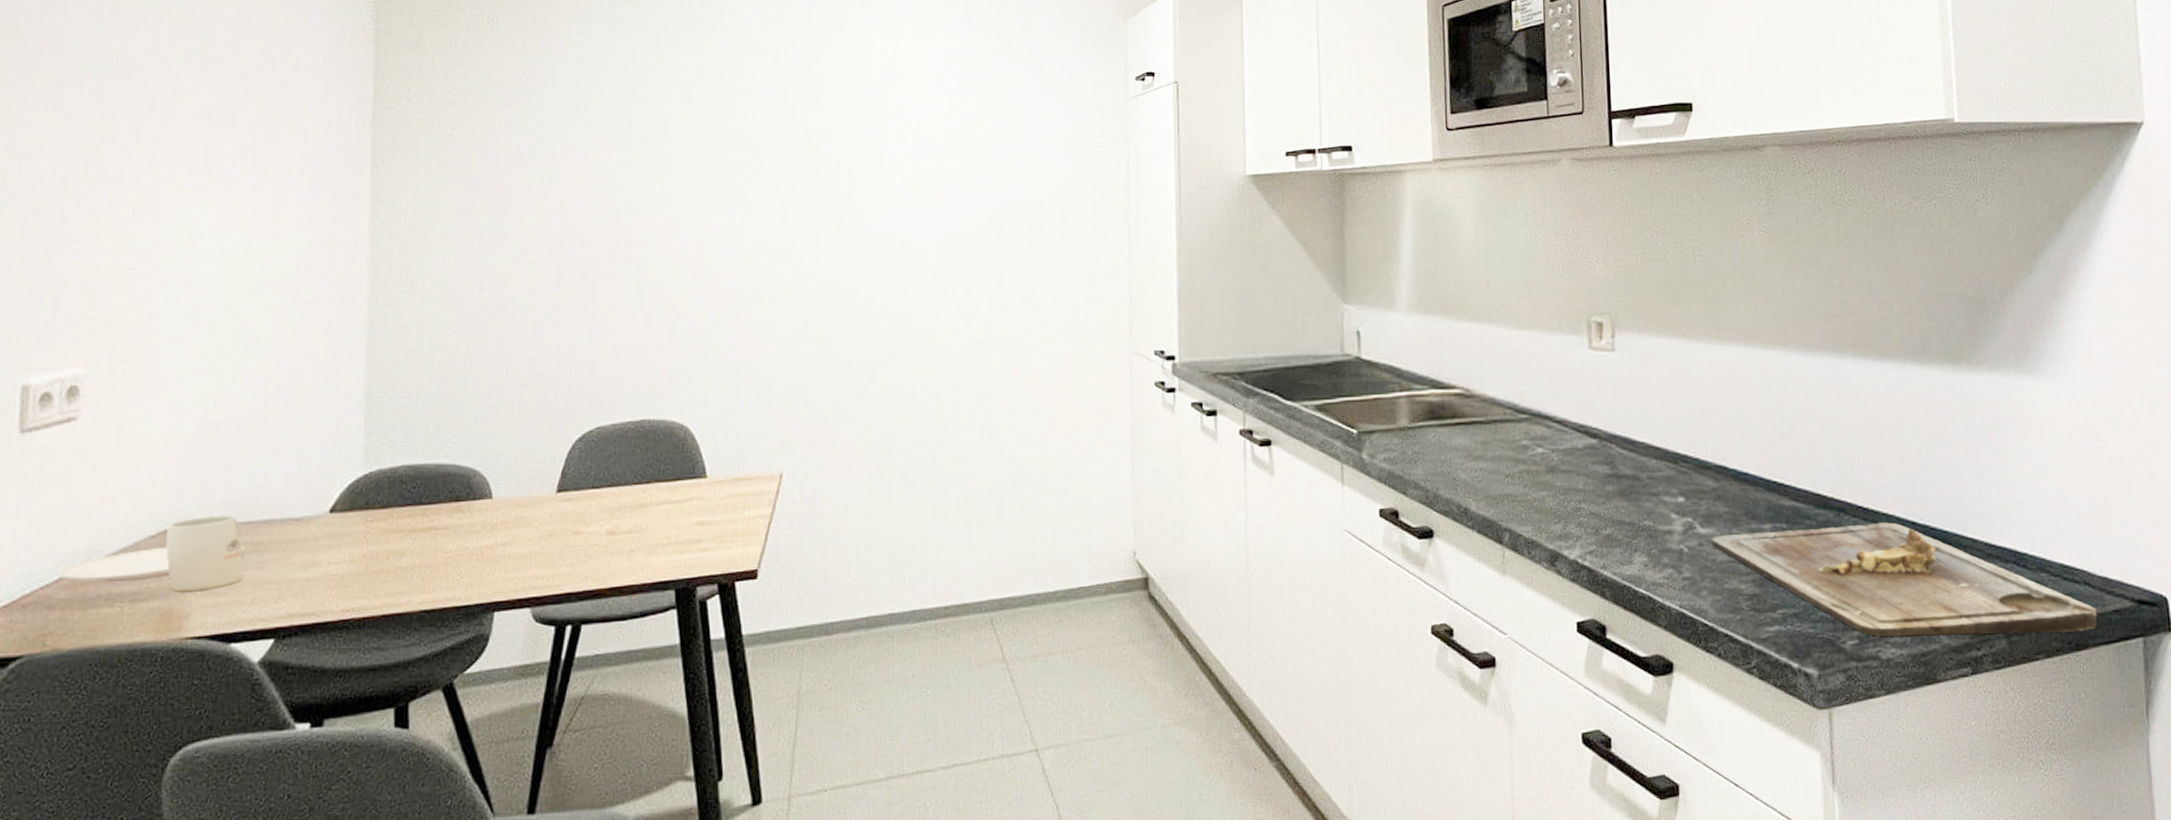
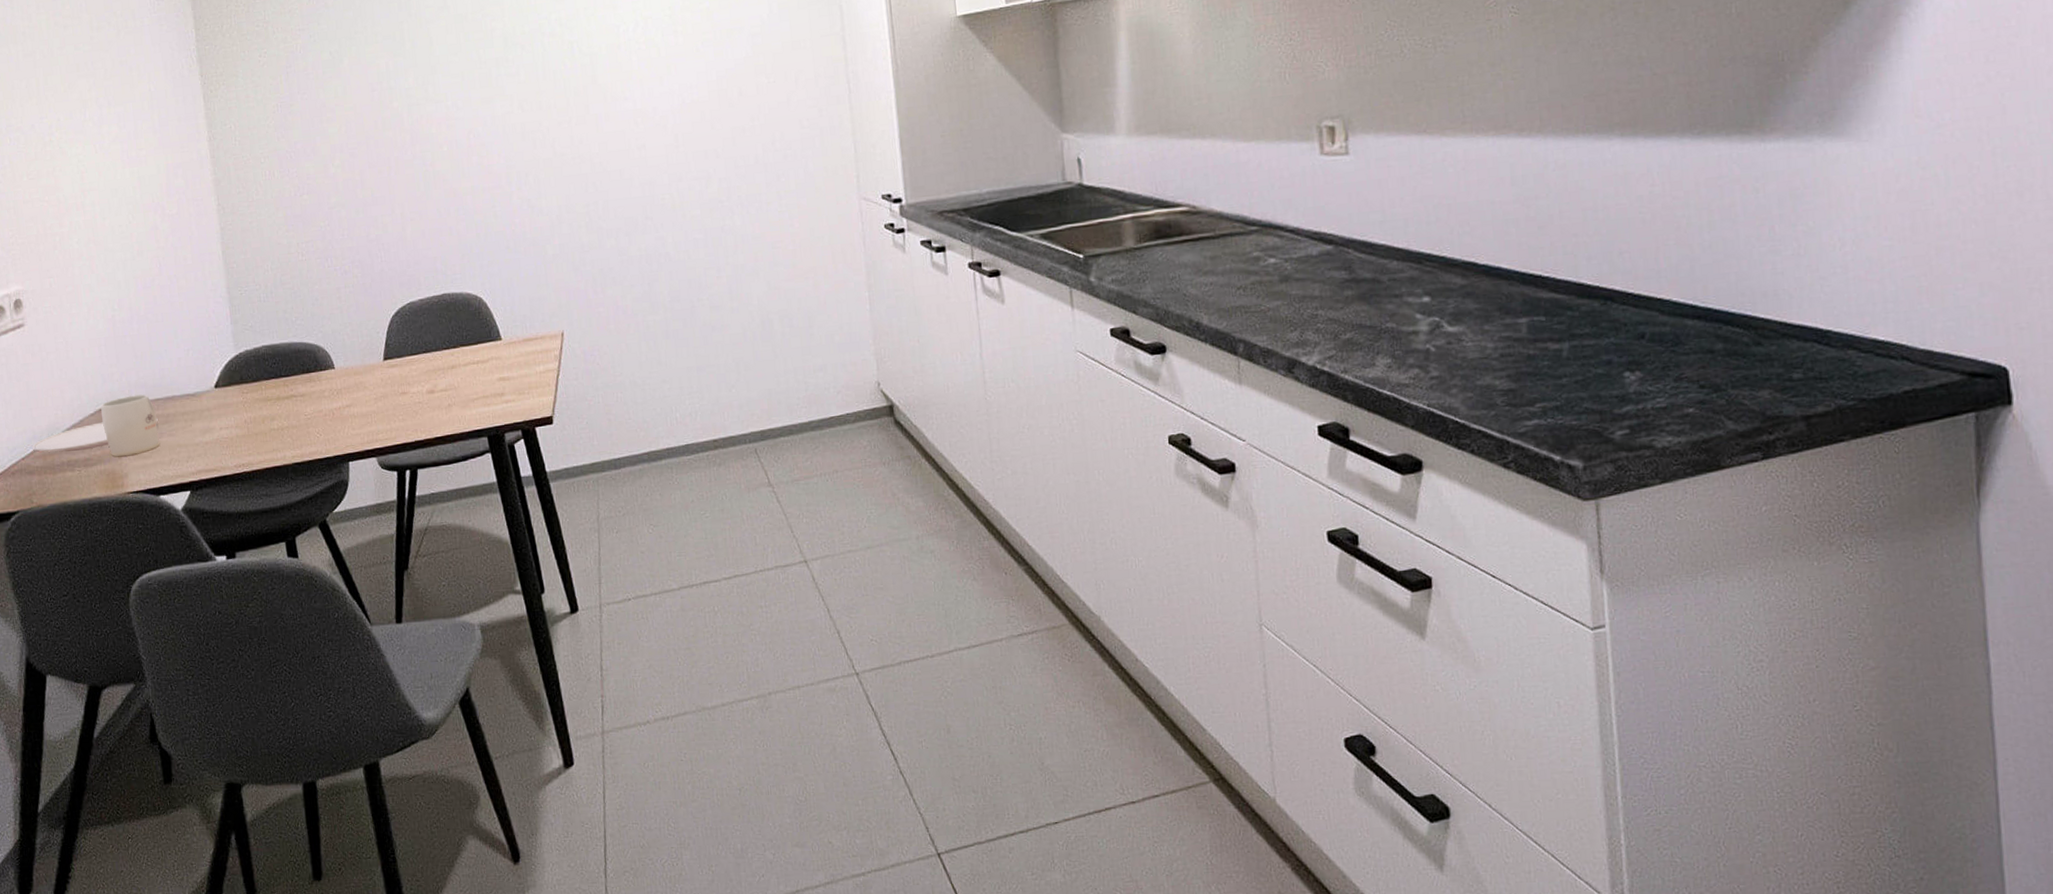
cutting board: present [1711,522,2098,637] -> none [1460,308,1918,425]

